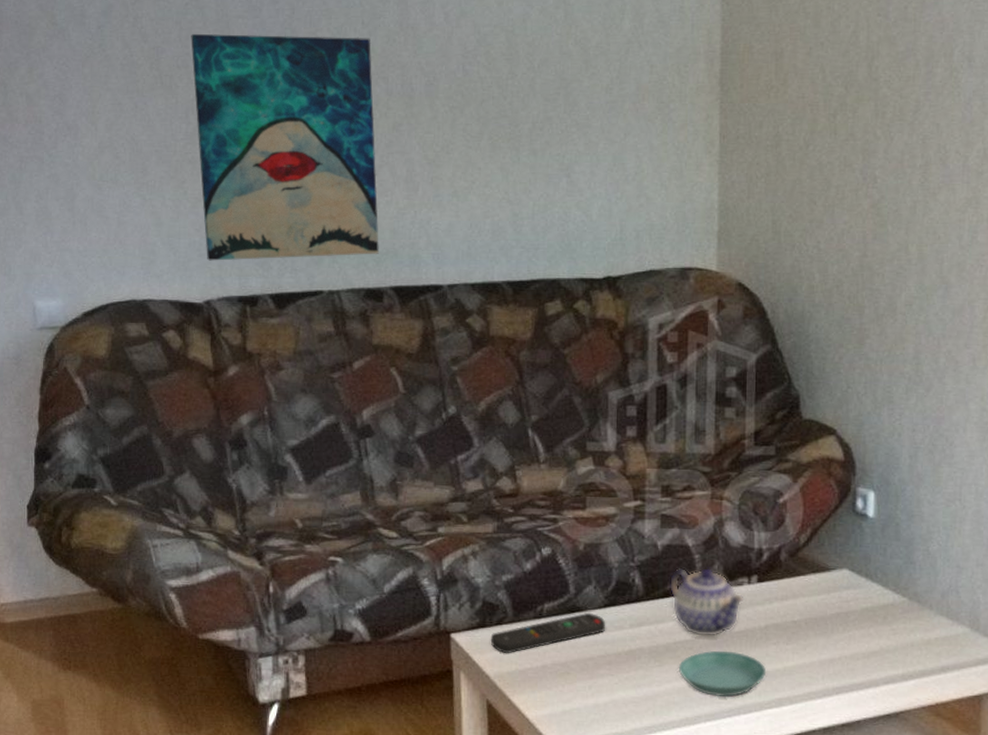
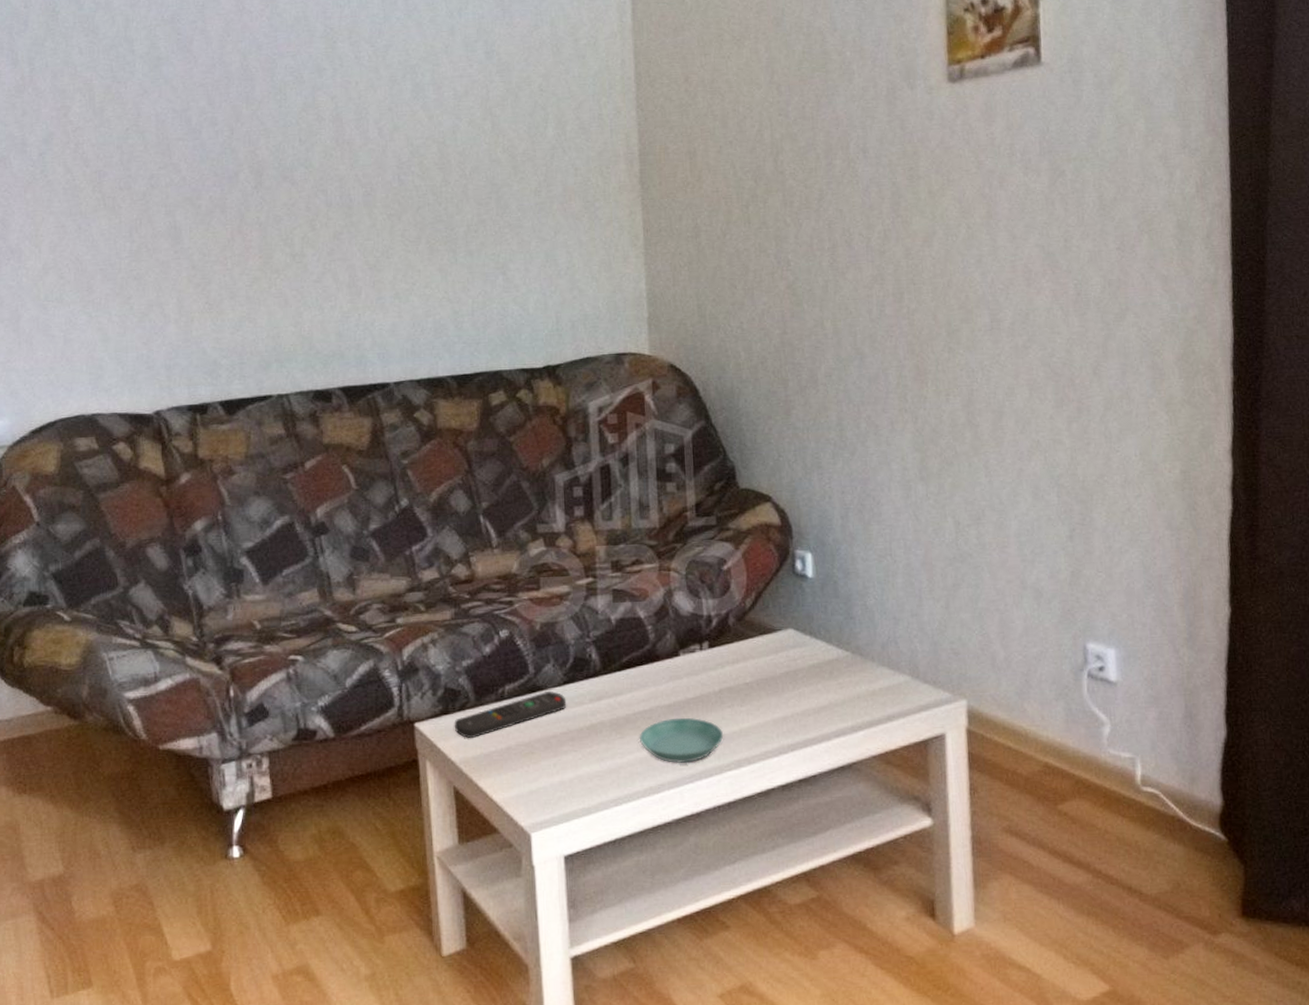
wall art: present [191,33,379,261] -> none [132,154,326,373]
teapot: present [669,567,744,638] -> none [624,637,698,706]

